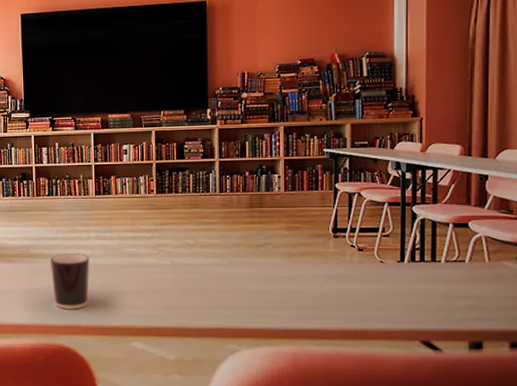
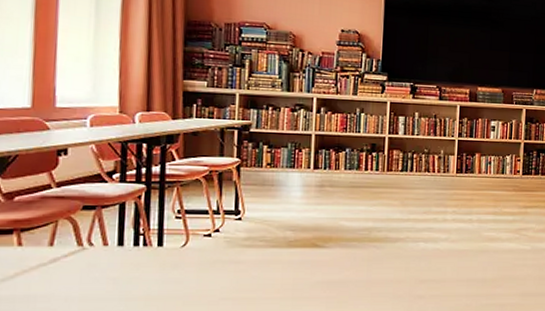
mug: present [50,253,90,309] -> none [396,236,444,301]

